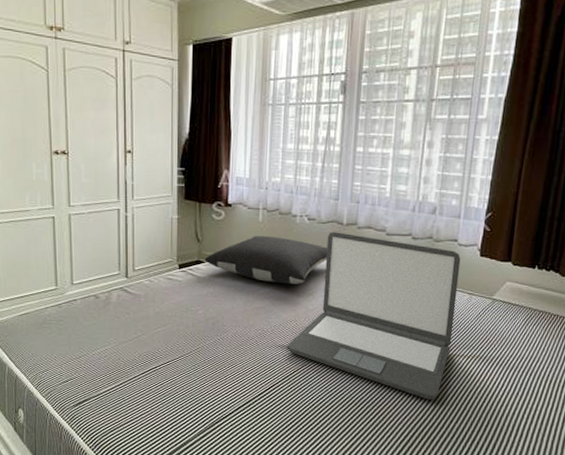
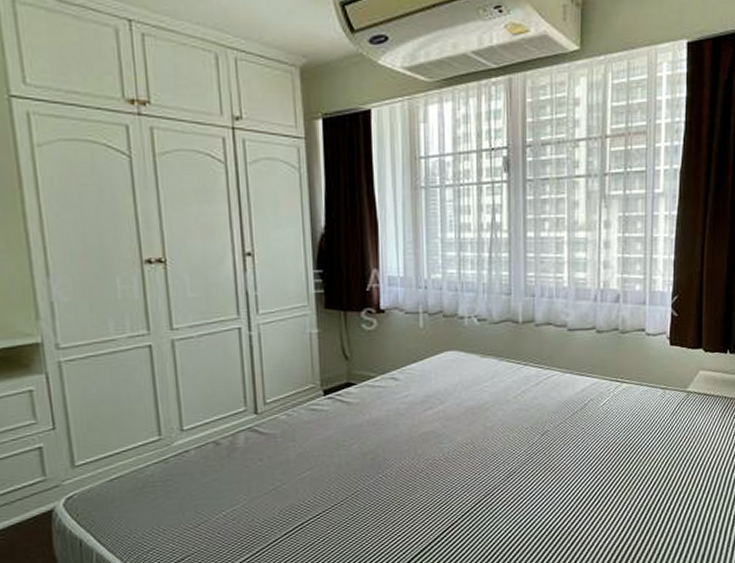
pillow: present [204,236,328,284] -> none [355,344,503,401]
laptop: present [288,232,461,400] -> none [465,332,650,515]

